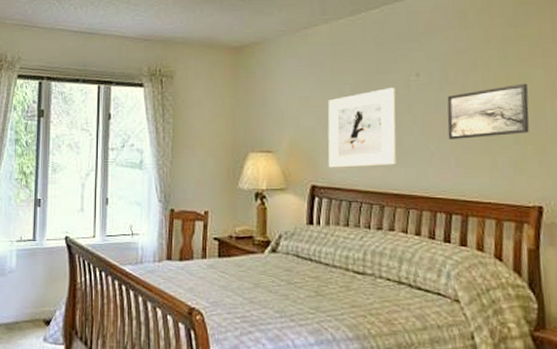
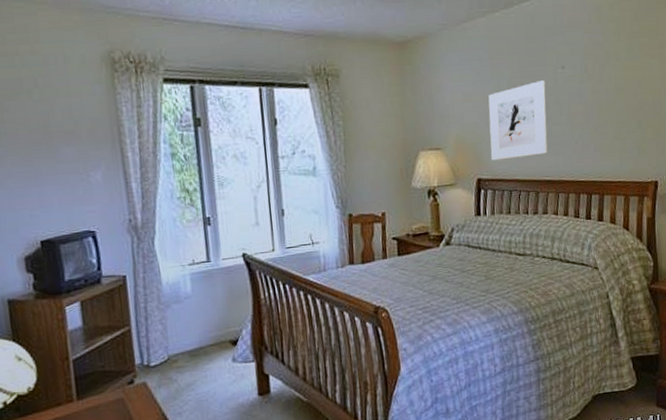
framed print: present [447,83,530,139] -> none [587,72,649,127]

